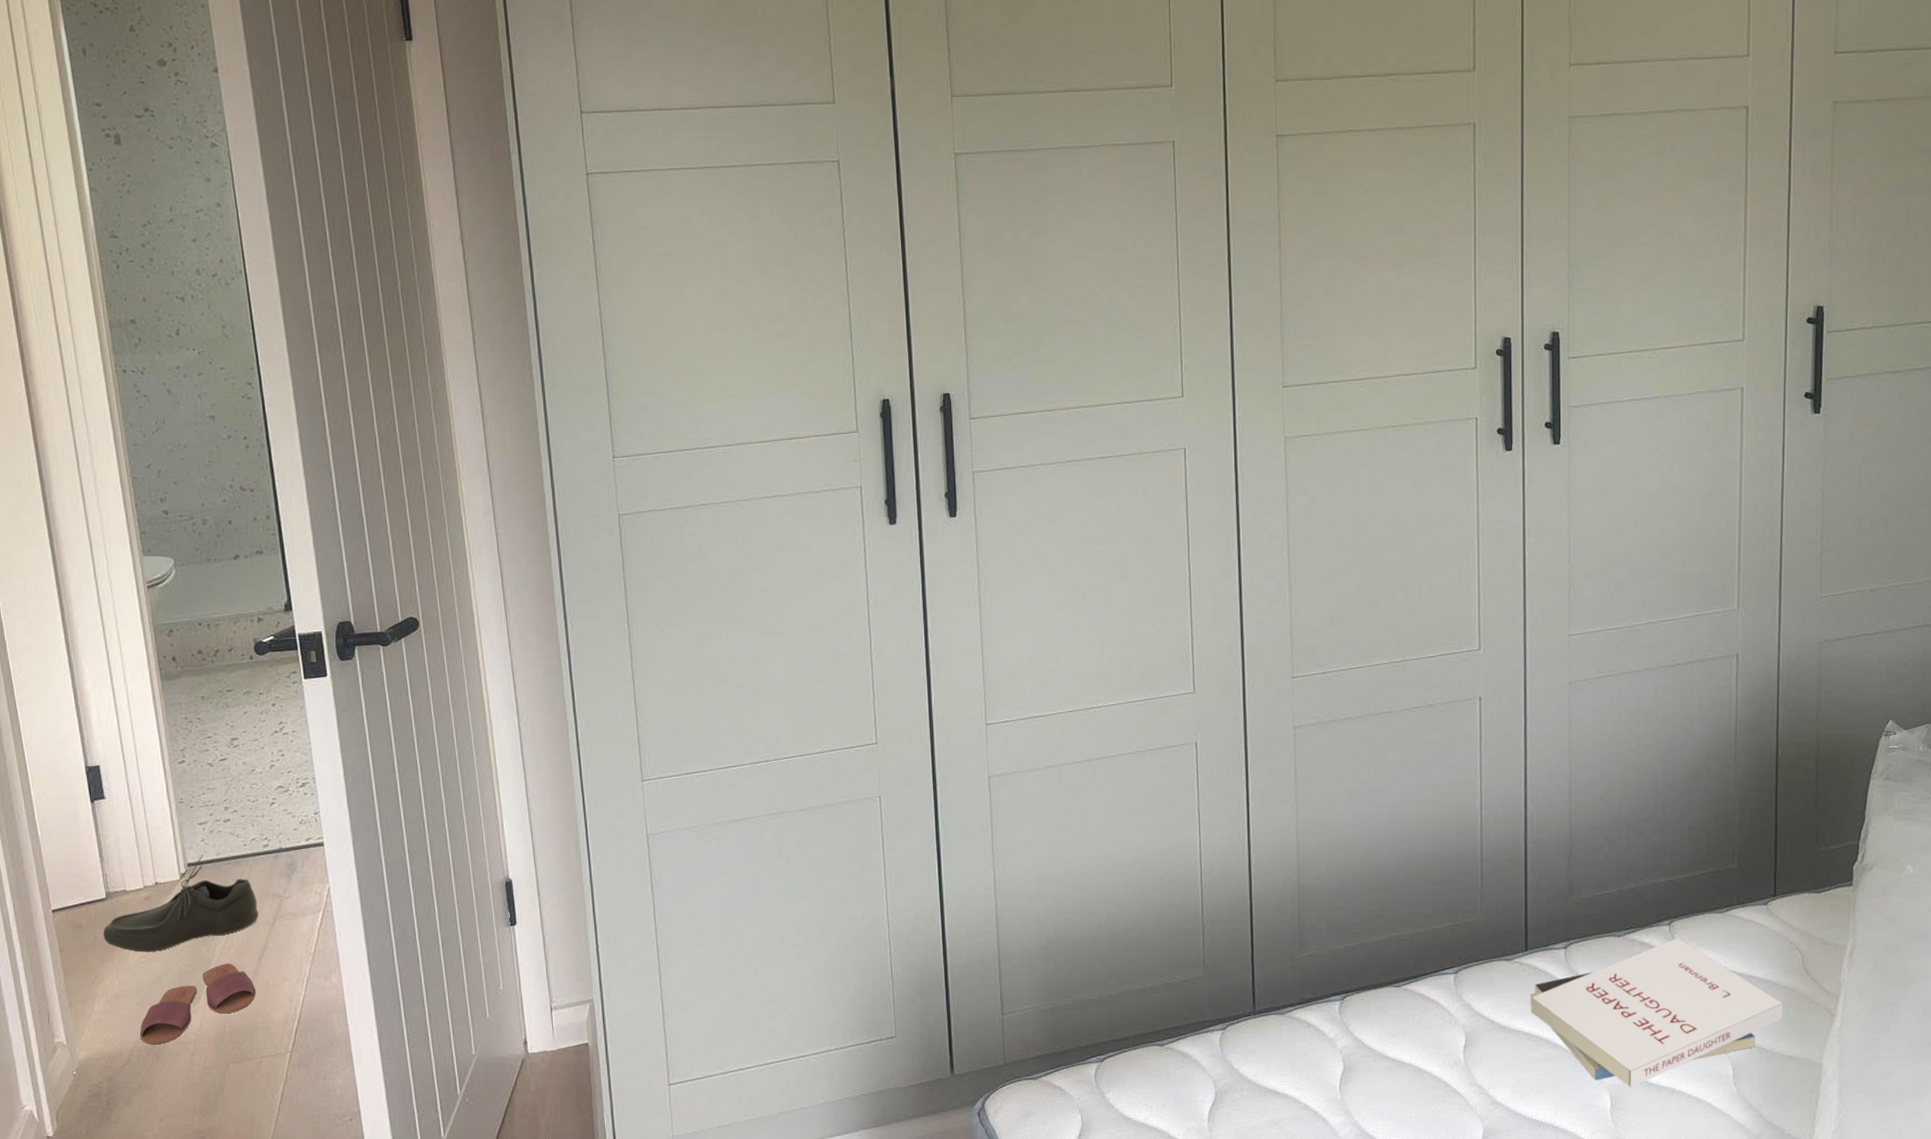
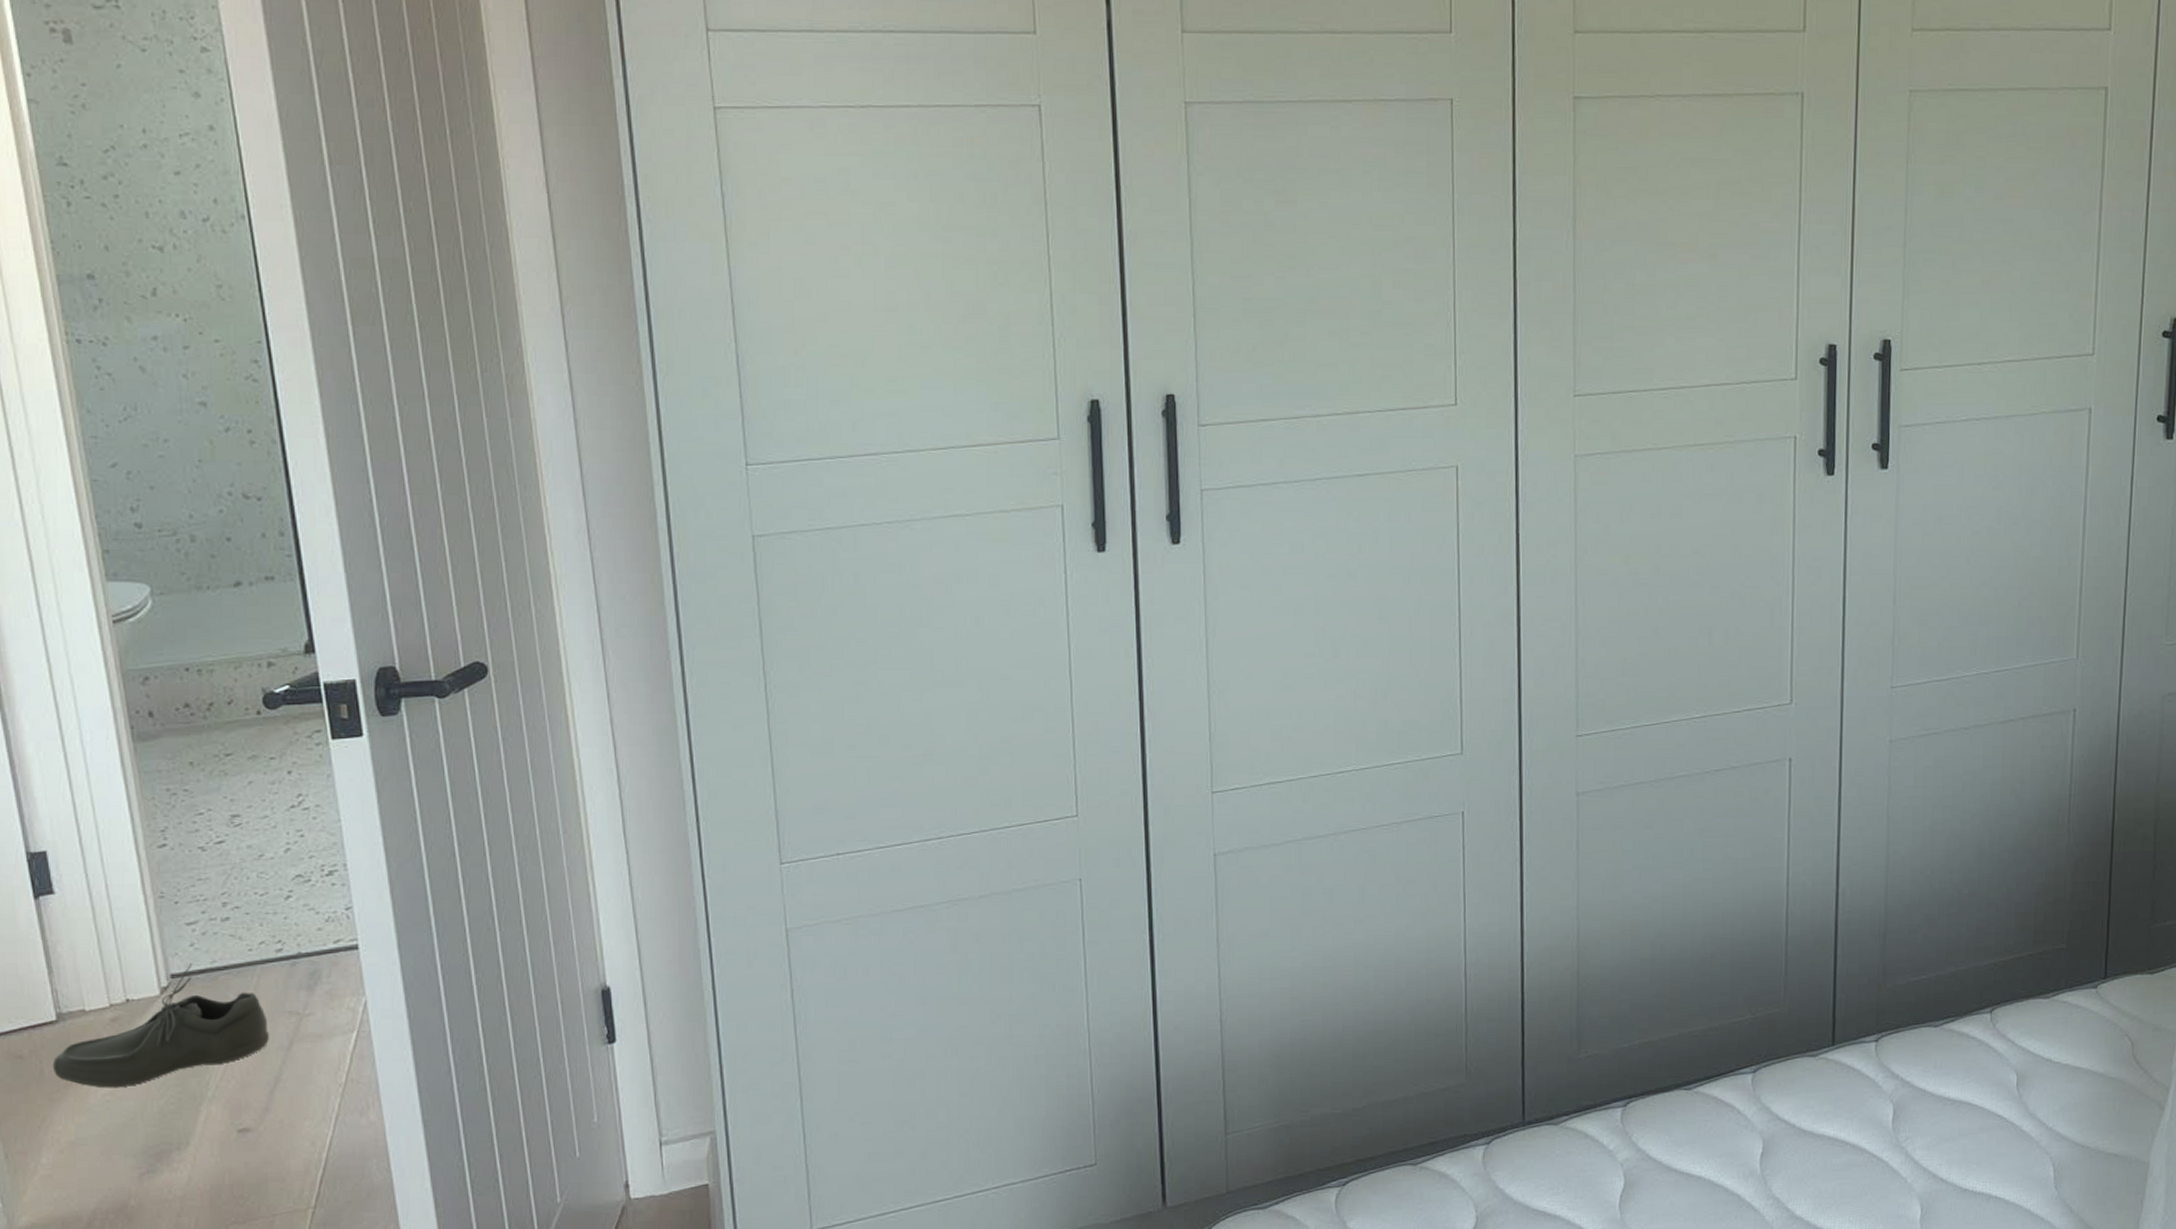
slippers: present [140,963,255,1045] -> none [105,1098,265,1205]
books: present [1530,938,1783,1088] -> none [1835,1027,2110,1195]

